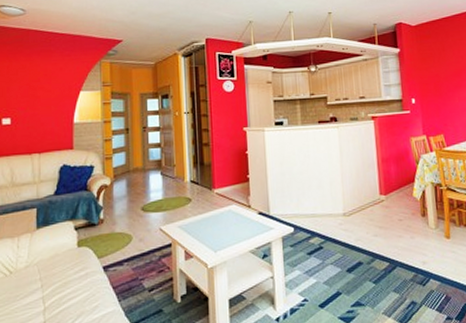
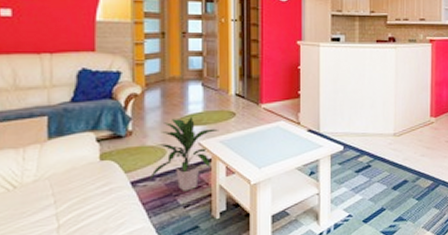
indoor plant: none [118,203,178,275] -> present [149,116,219,191]

